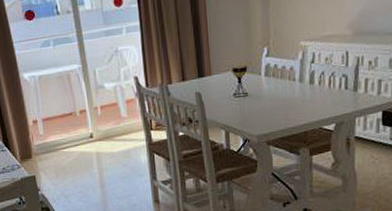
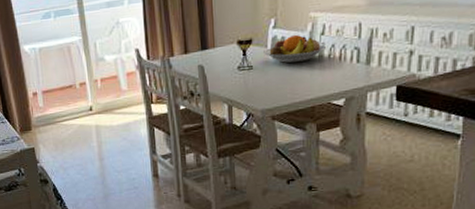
fruit bowl: none [258,62,317,90] -> present [264,34,327,63]

